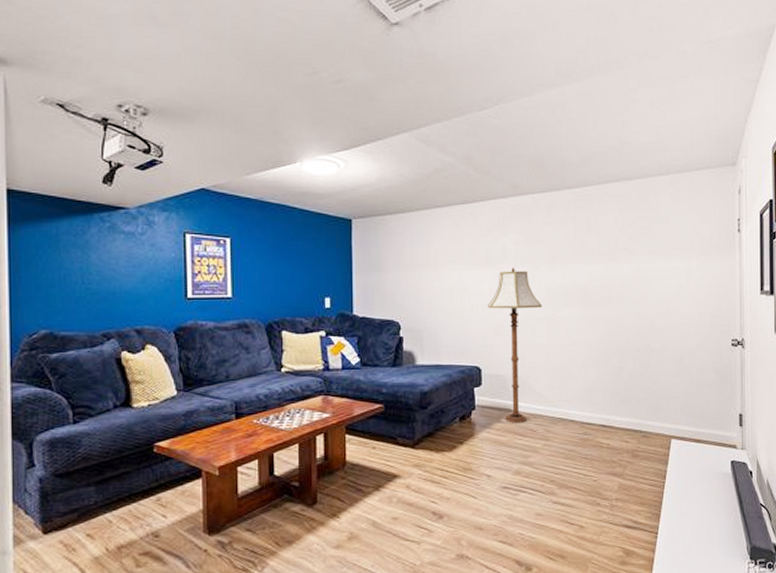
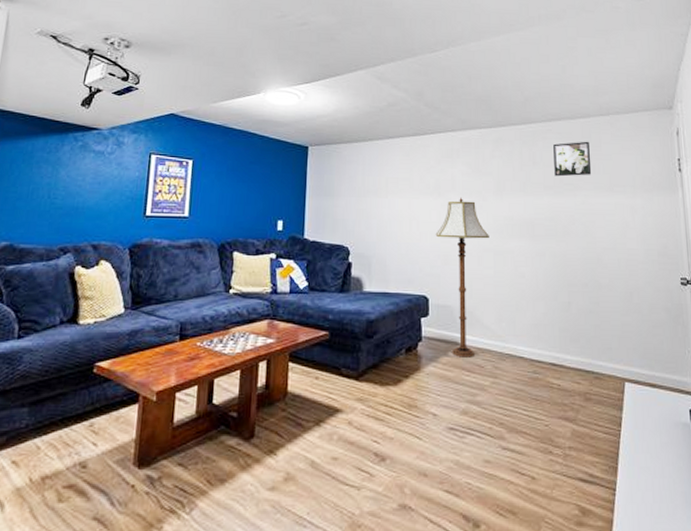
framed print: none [610,203,648,242] -> present [553,141,592,177]

